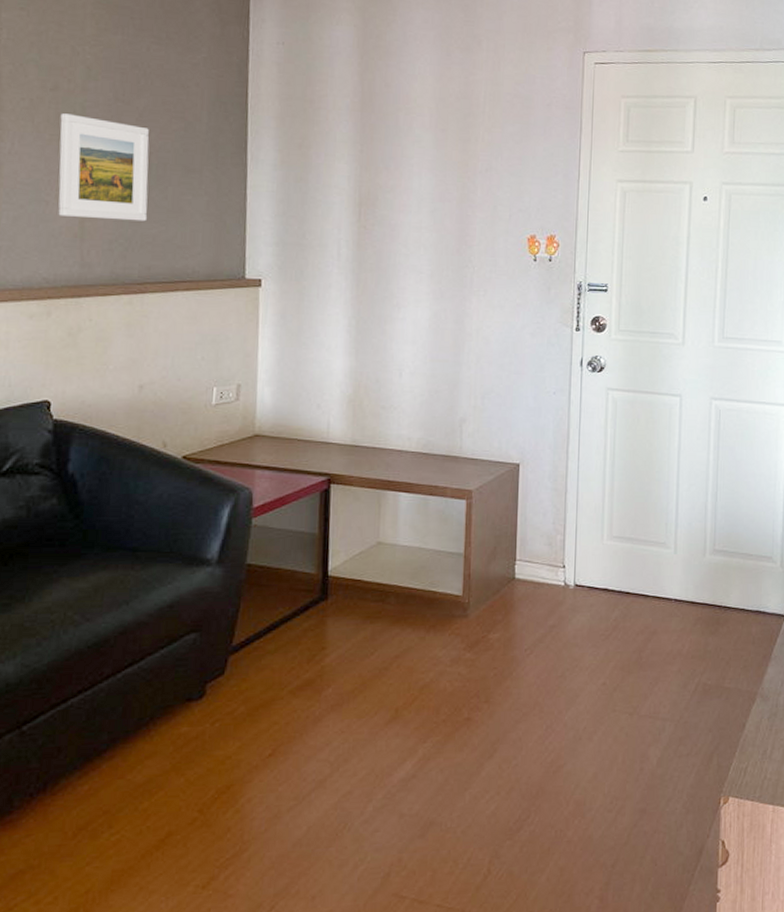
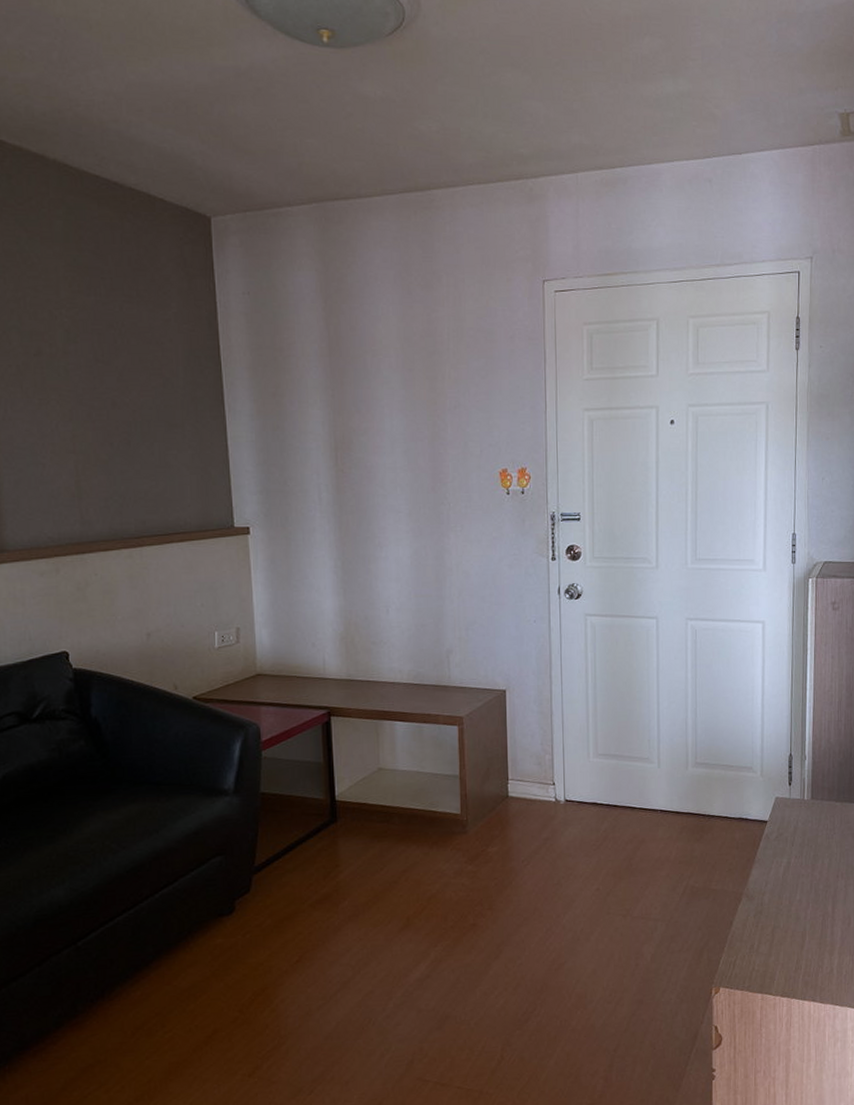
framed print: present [58,113,150,222] -> none [46,378,138,478]

